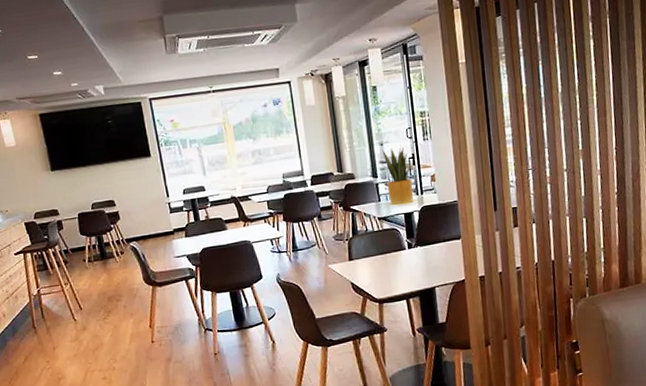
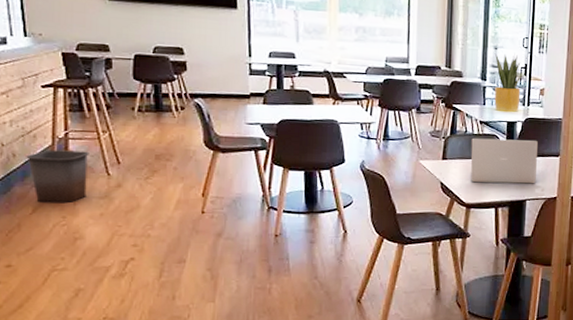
waste bin: none [13,303,62,352] -> present [26,149,89,204]
laptop: none [373,227,442,278] -> present [470,137,538,184]

